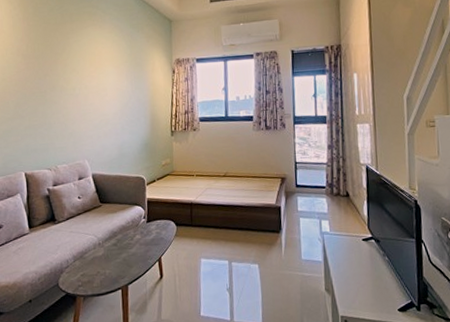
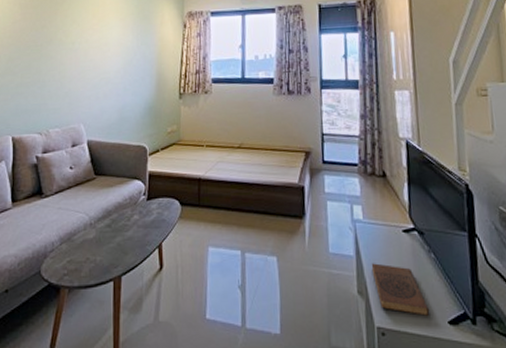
book: none [336,266,384,306] -> present [371,263,430,316]

